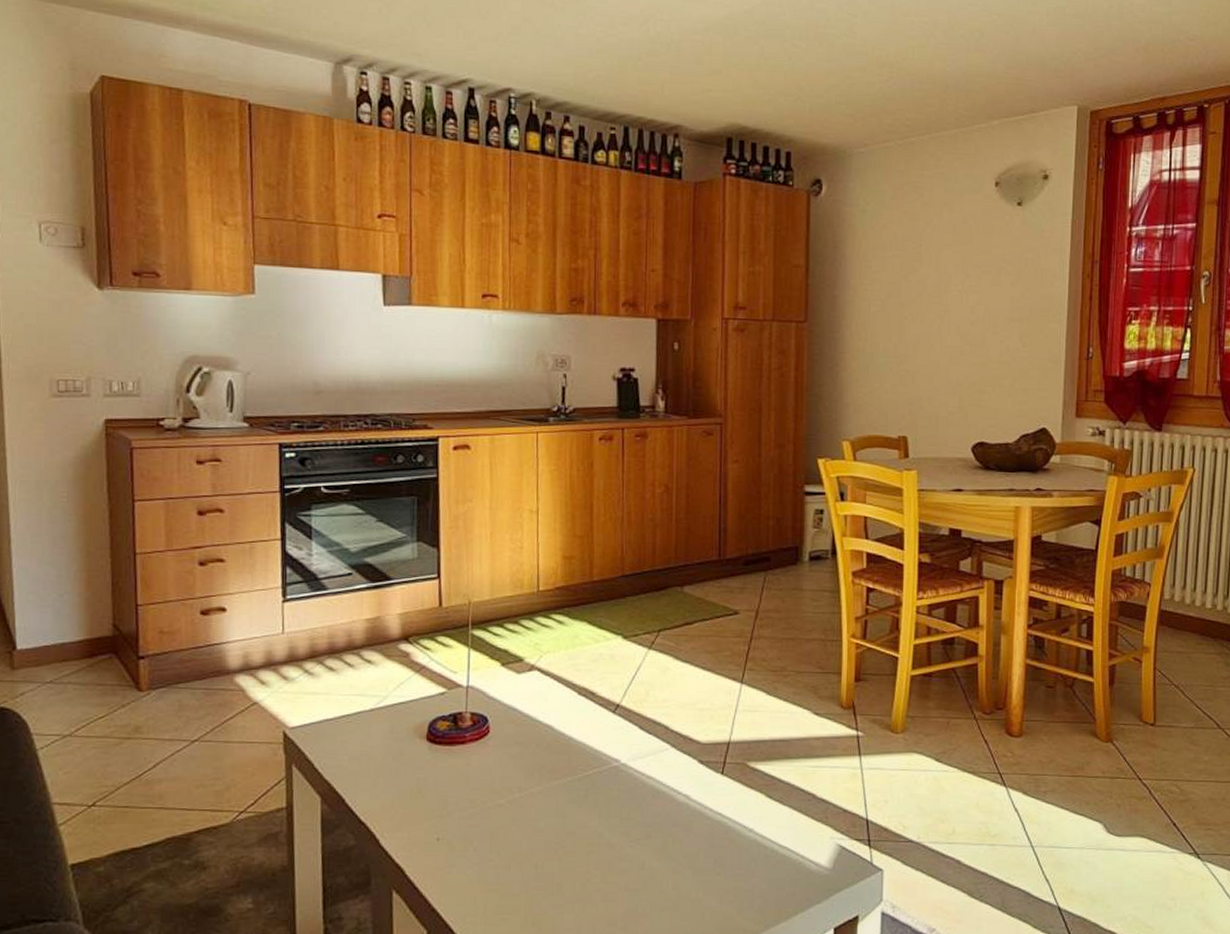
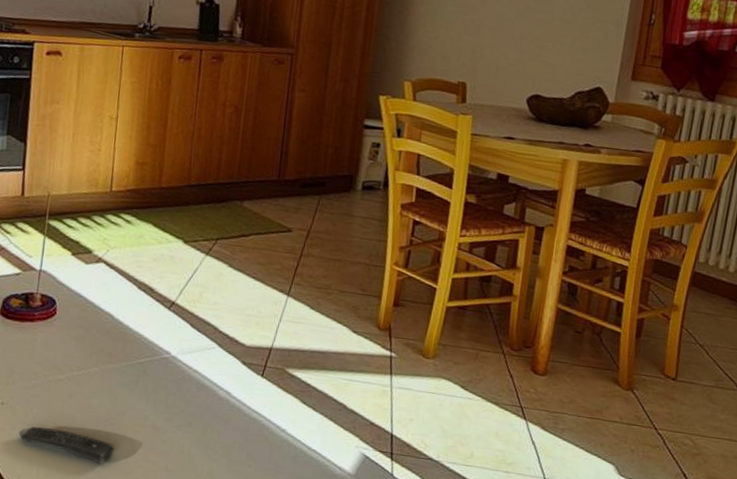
remote control: none [459,860,568,893] -> present [18,427,114,464]

